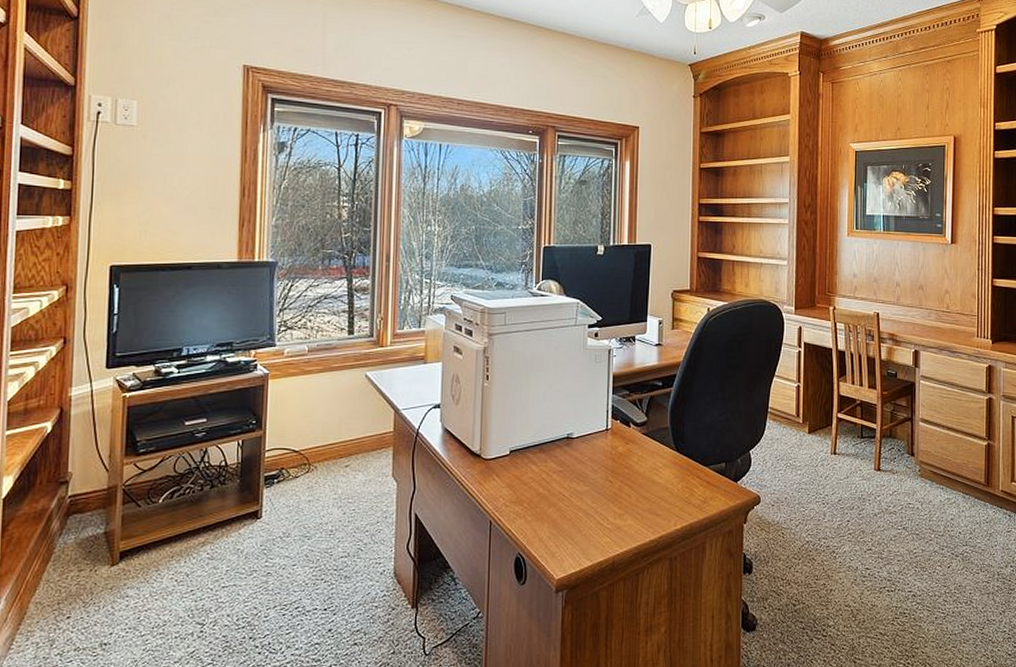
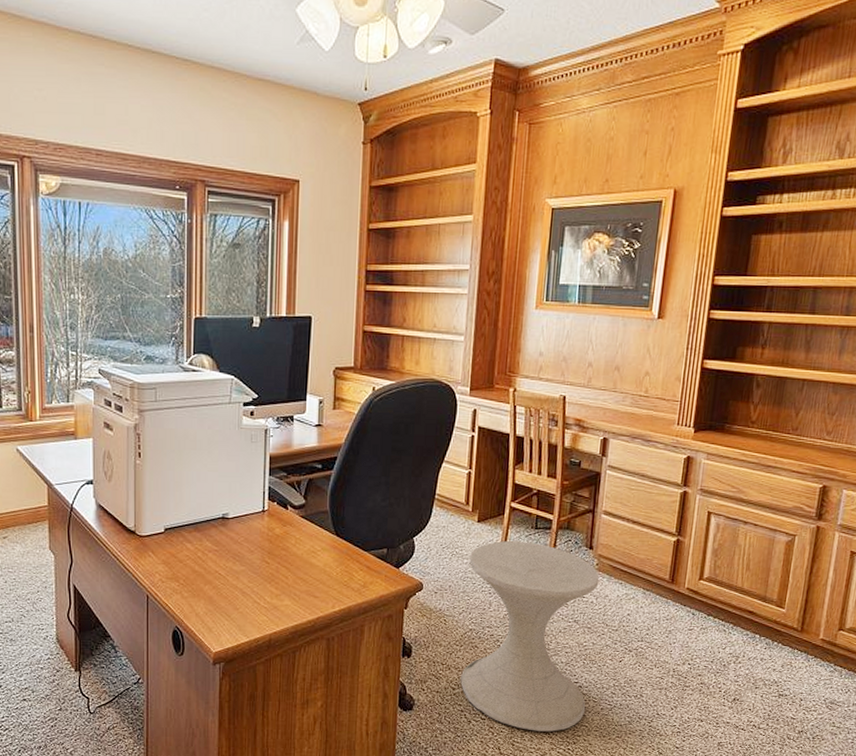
side table: none [801,451,923,646] -> present [460,541,600,732]

